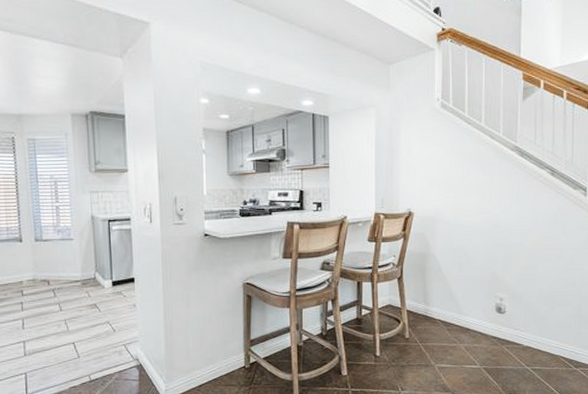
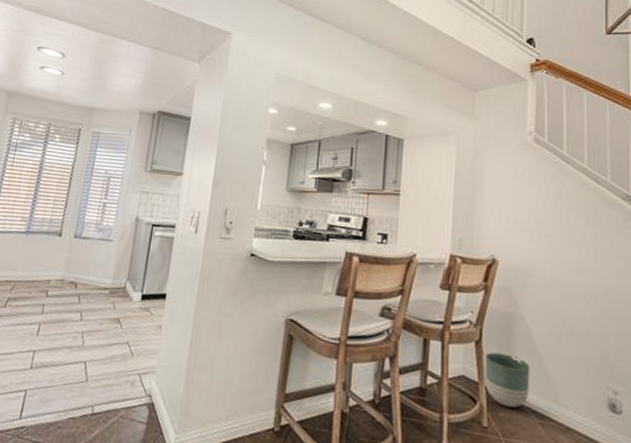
planter: none [405,284,440,322] -> present [484,352,530,408]

